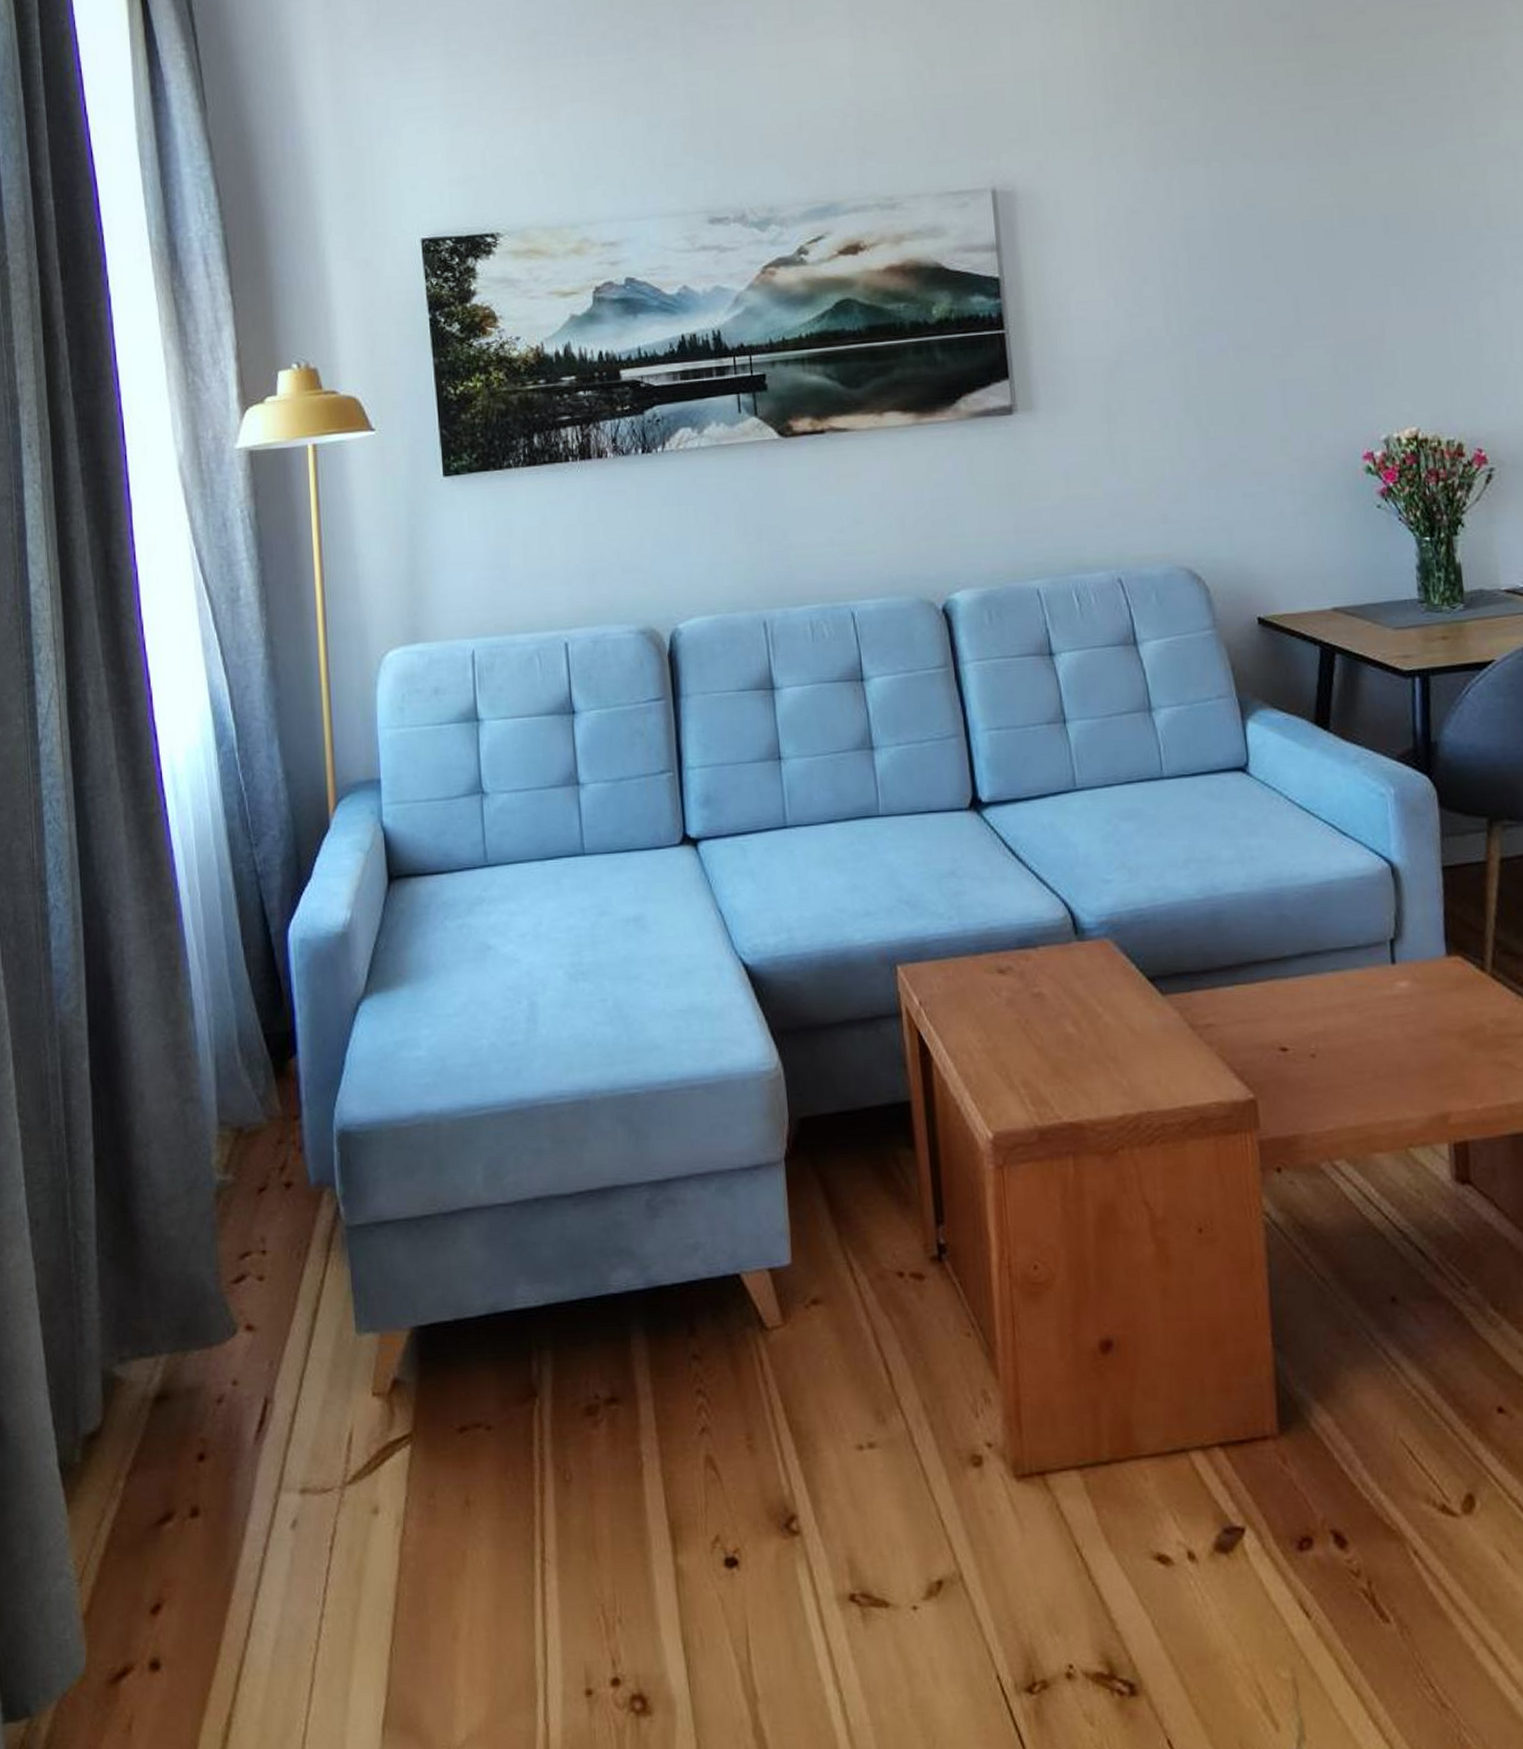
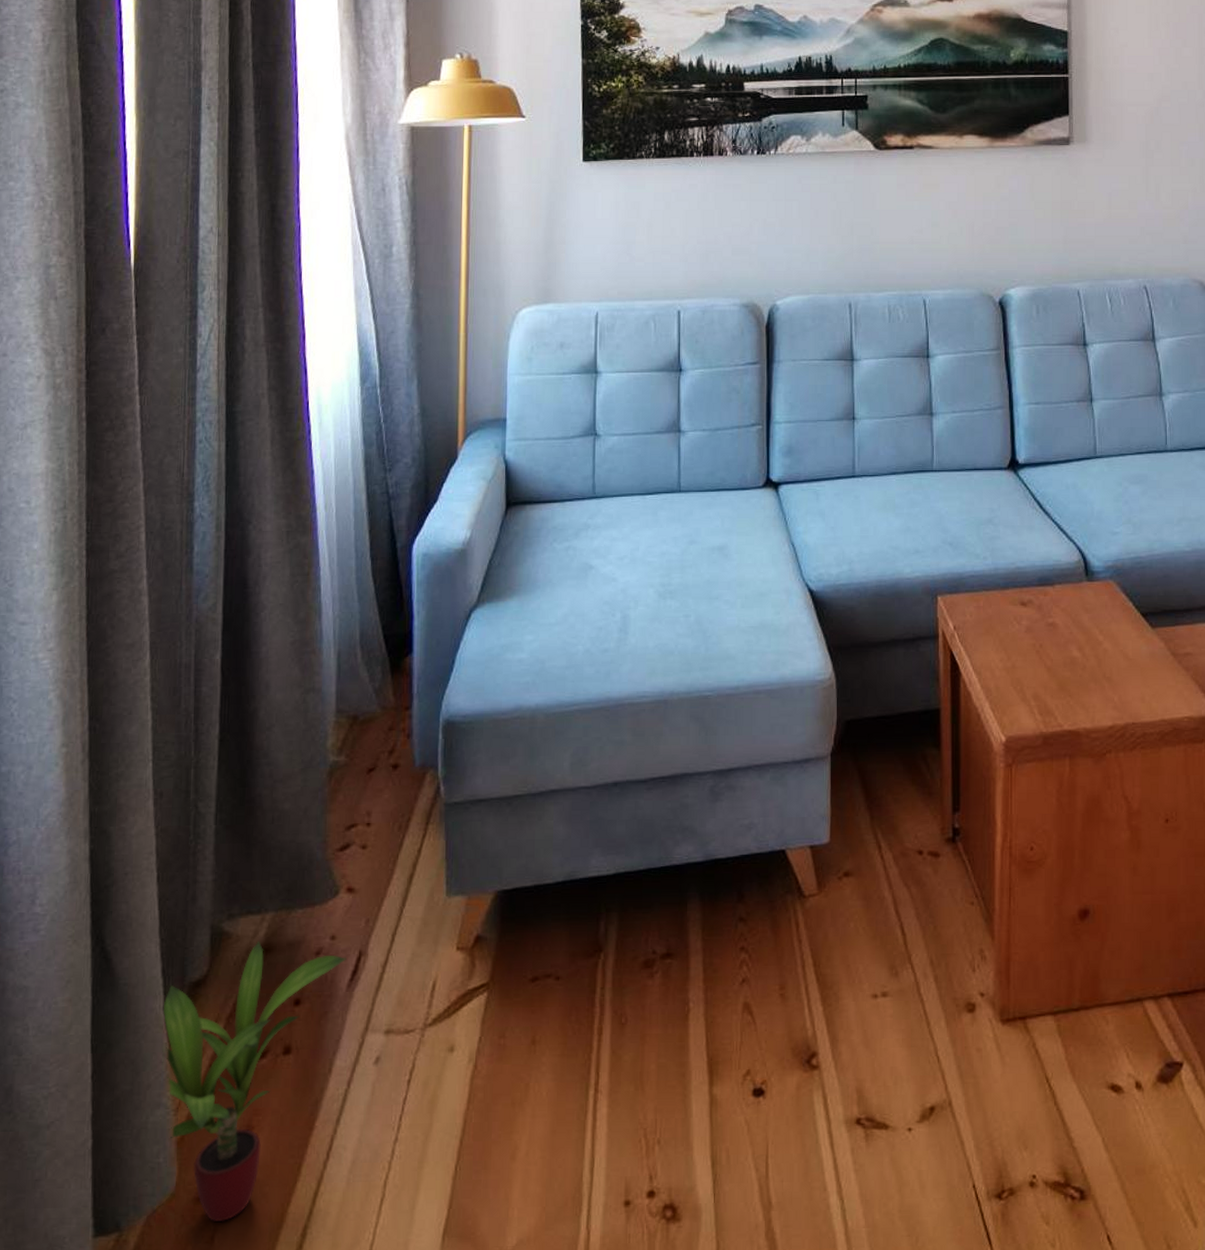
potted plant: none [58,1388,251,1709] -> present [164,942,346,1222]

